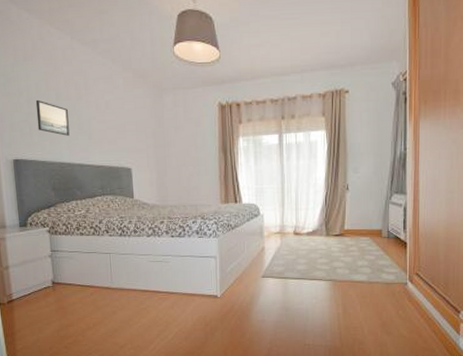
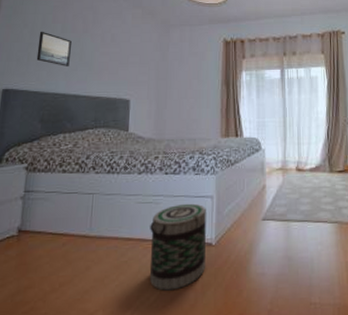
basket: none [162,262,213,331] -> present [150,203,206,291]

